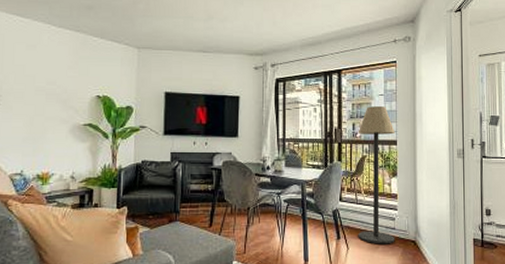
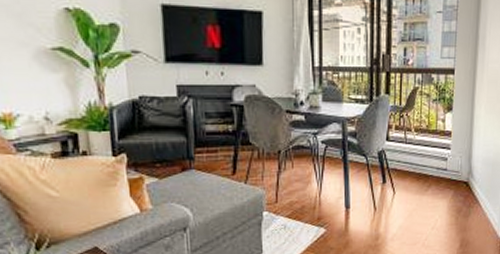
floor lamp: present [358,106,395,244] -> none [406,26,453,187]

